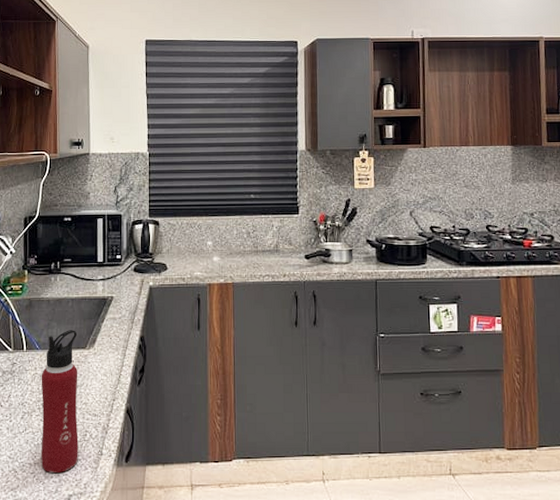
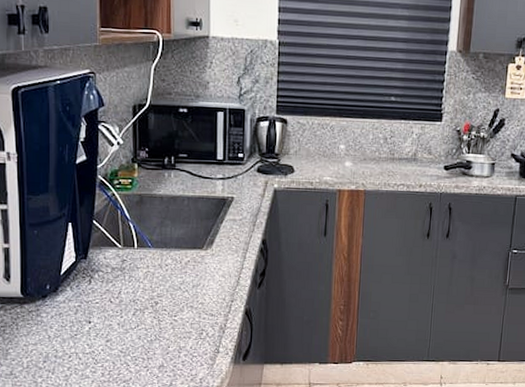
water bottle: present [40,330,79,474] -> none [154,229,194,369]

